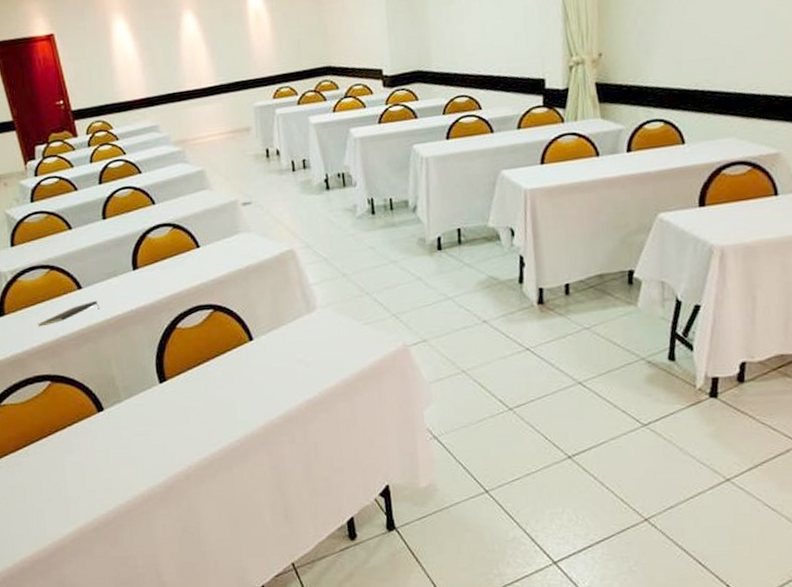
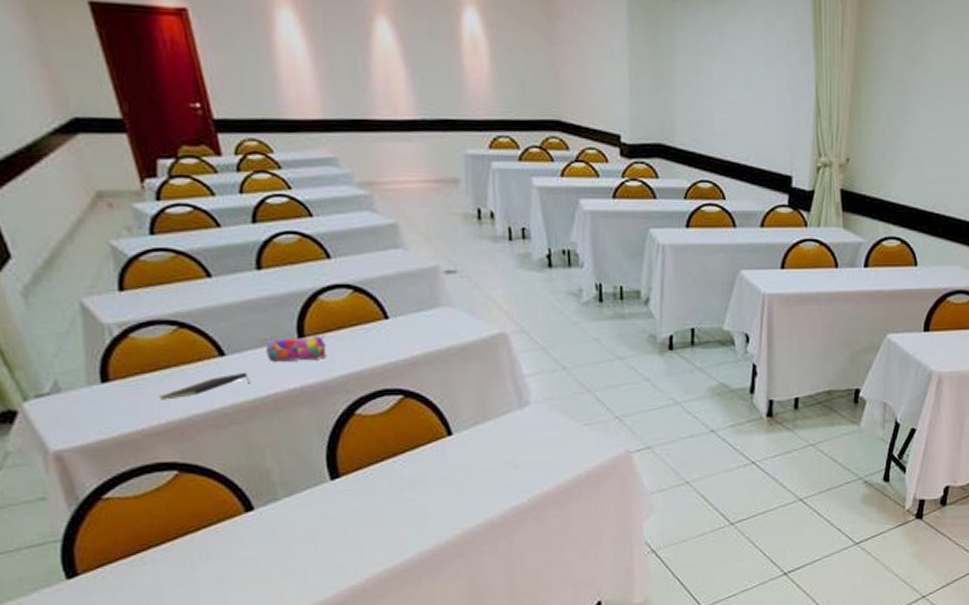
pencil case: none [110,266,154,292] -> present [265,335,327,363]

